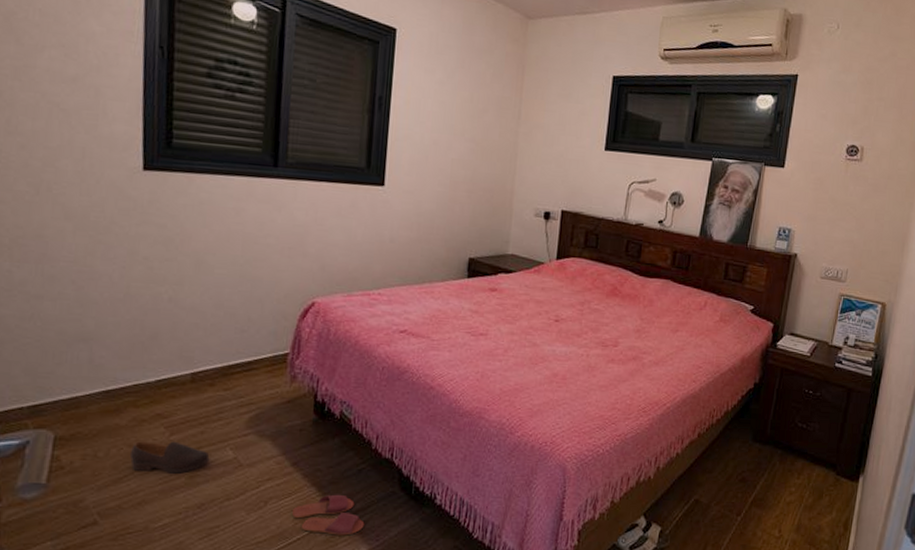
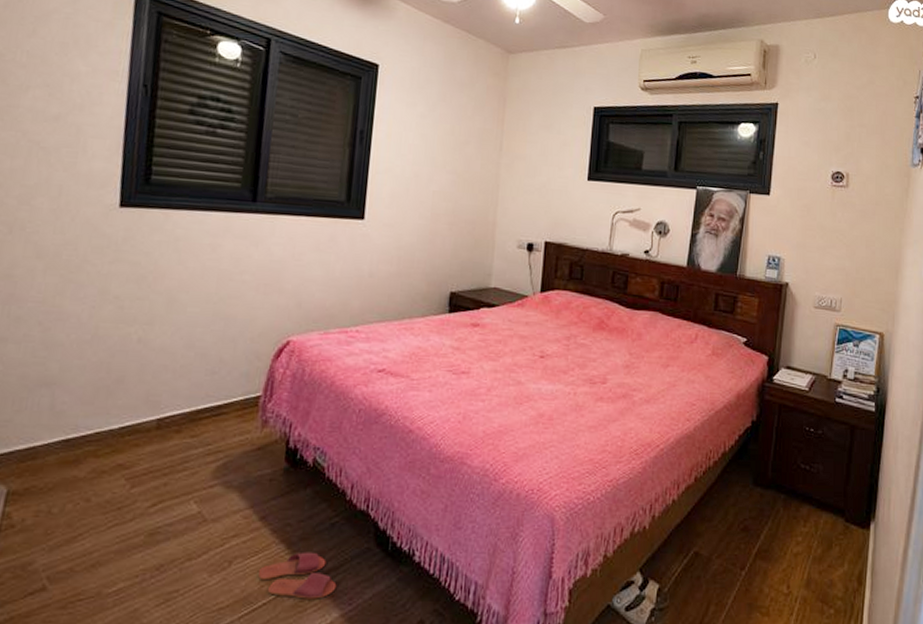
shoe: present [129,441,210,474] -> none [86,494,172,531]

